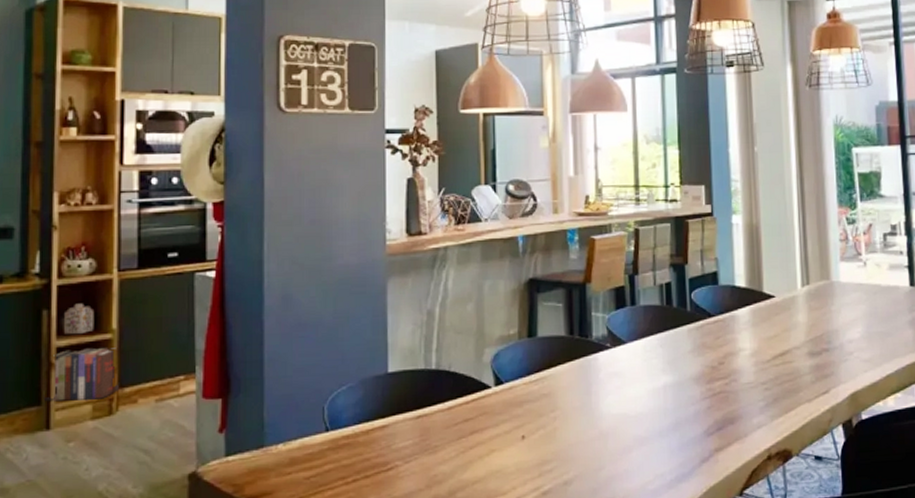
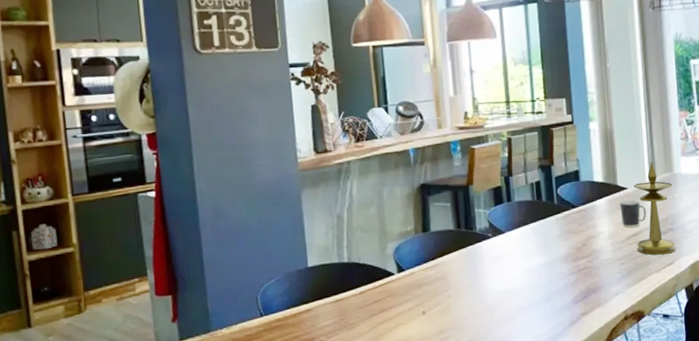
books: present [43,347,120,402] -> none [22,259,86,306]
mug: none [765,311,797,346] -> present [619,200,646,228]
candlestick: none [782,266,831,381] -> present [633,162,675,255]

